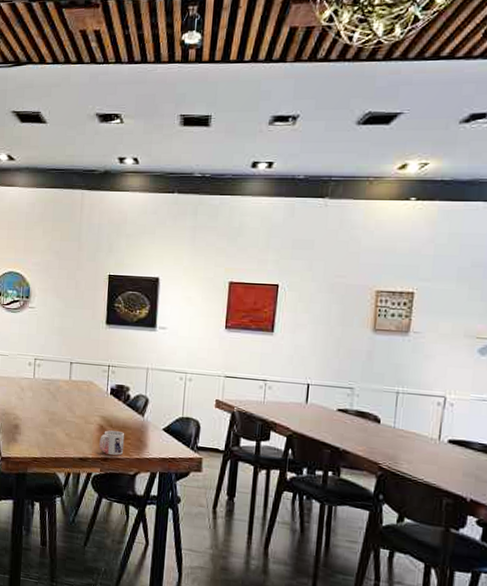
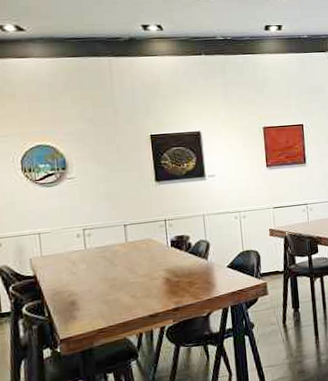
mug: present [99,430,125,456] -> none [167,279,194,304]

